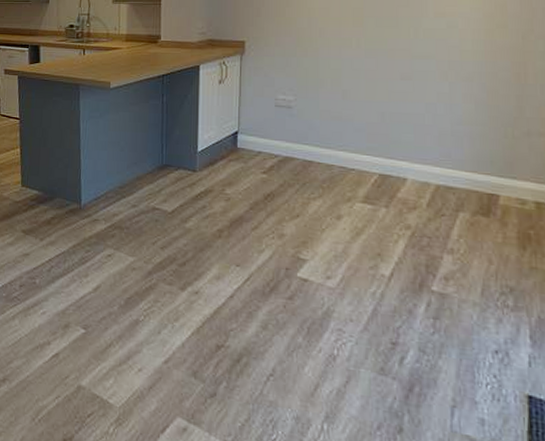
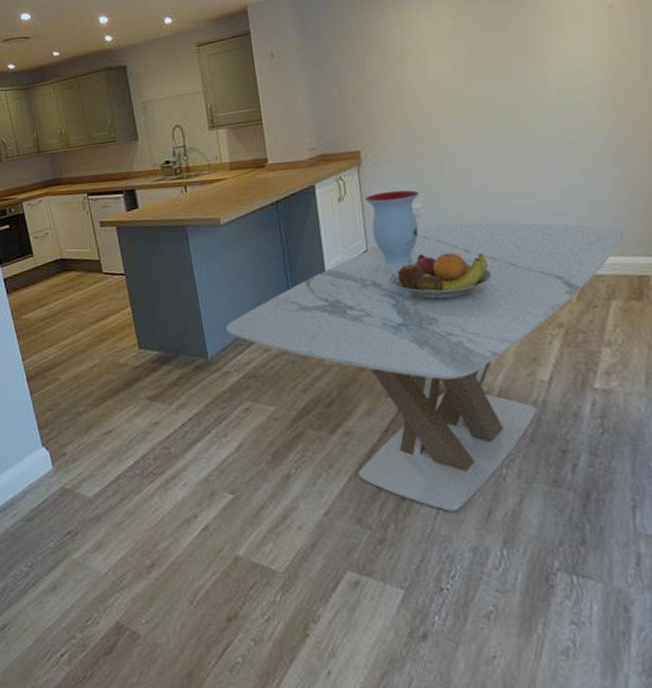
dining table: none [101,117,481,380] -> present [226,222,625,511]
vase: none [244,81,294,149] -> present [365,190,420,266]
fruit bowl: none [254,142,350,187] -> present [388,252,493,300]

